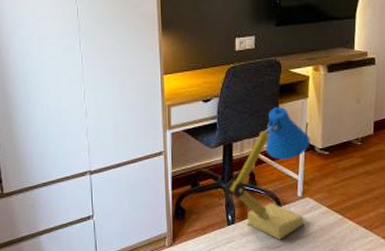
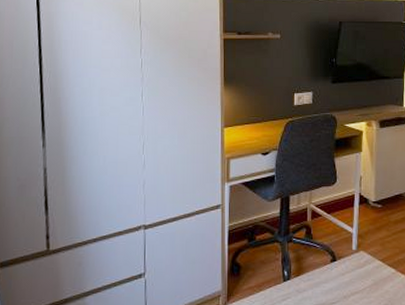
desk lamp: present [226,107,310,240] -> none [282,161,364,296]

